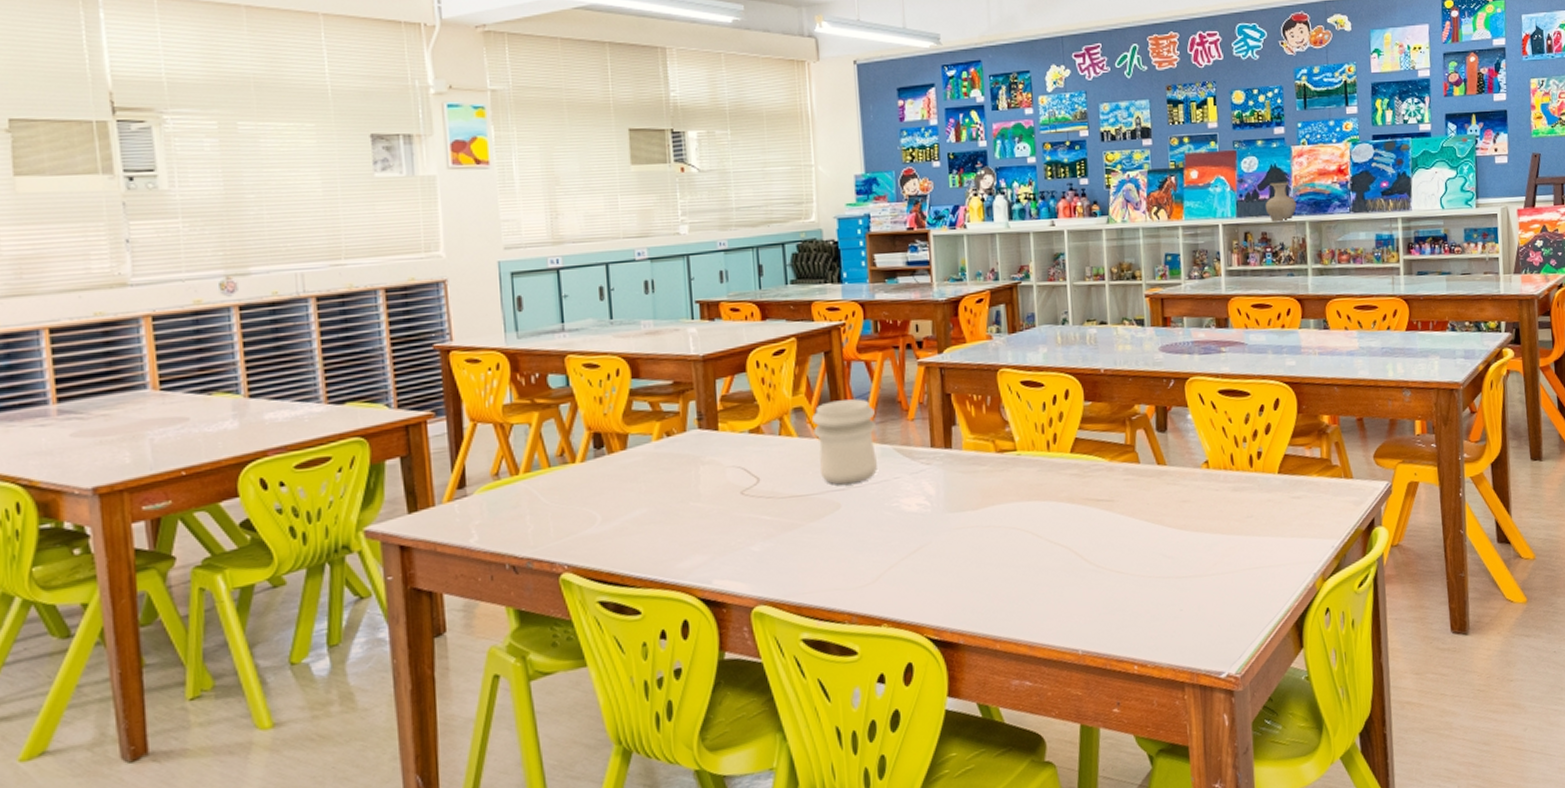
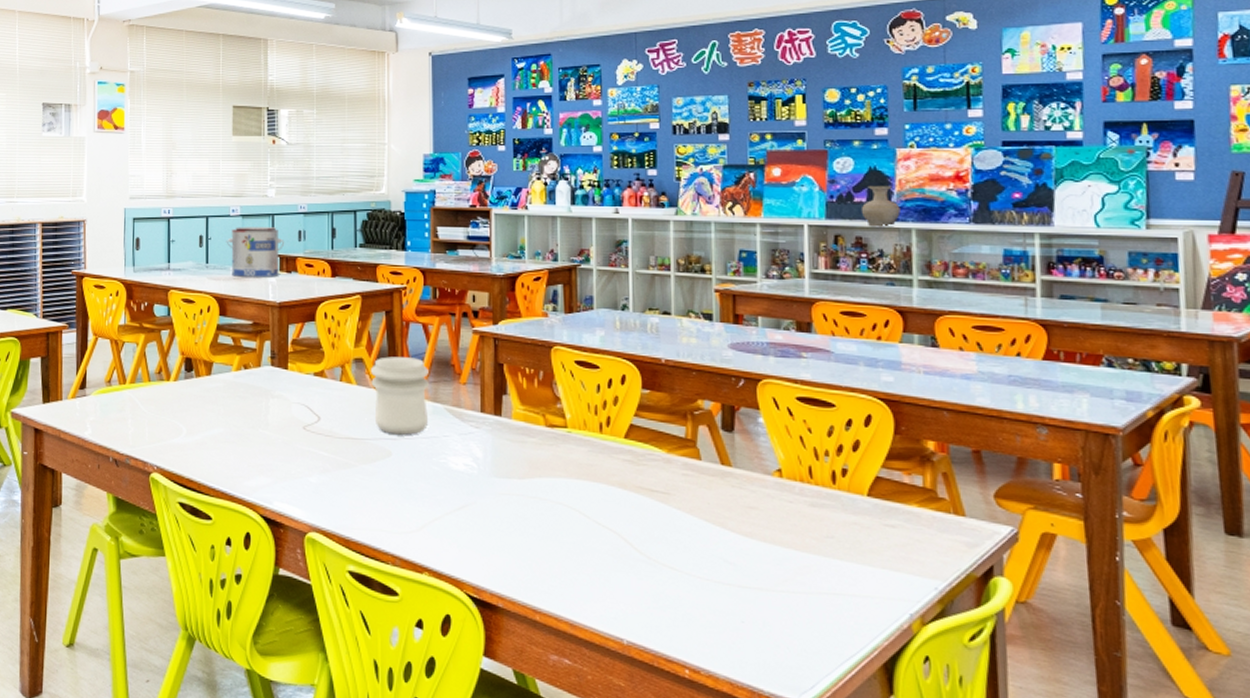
paint can: none [632,269,705,333] -> present [226,227,285,279]

